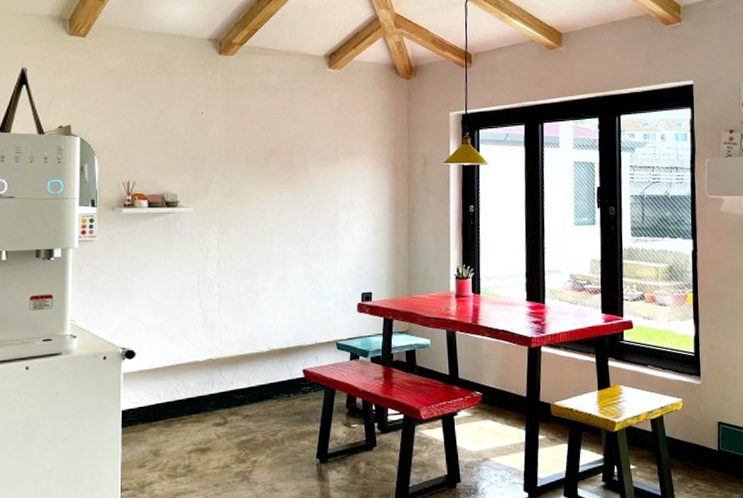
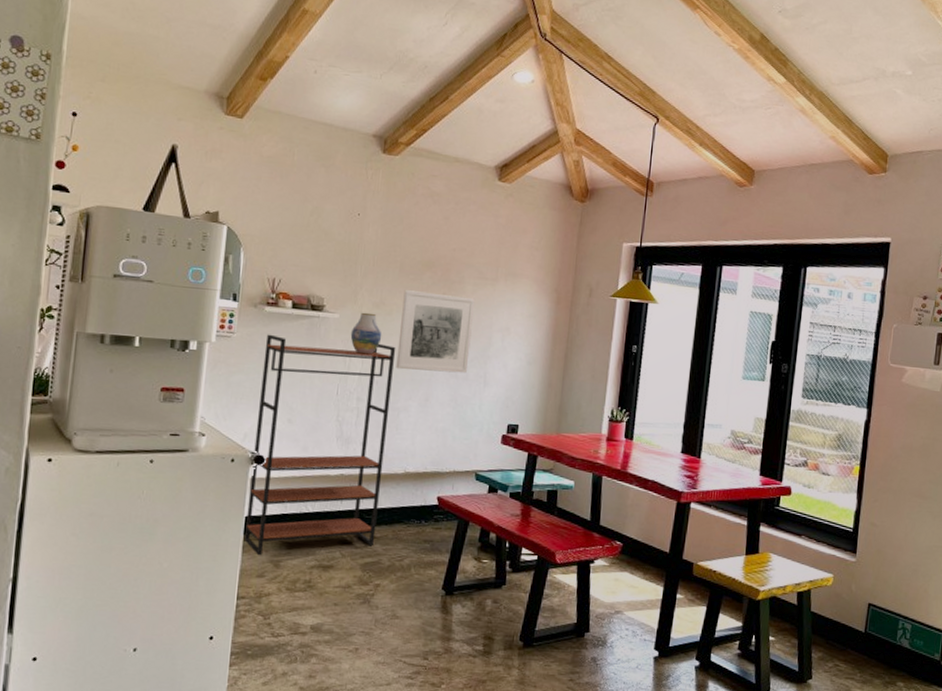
bookshelf: none [123,231,250,447] -> present [245,334,396,556]
vase: none [205,203,235,243] -> present [350,312,382,355]
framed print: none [251,178,319,253] -> present [396,290,476,374]

